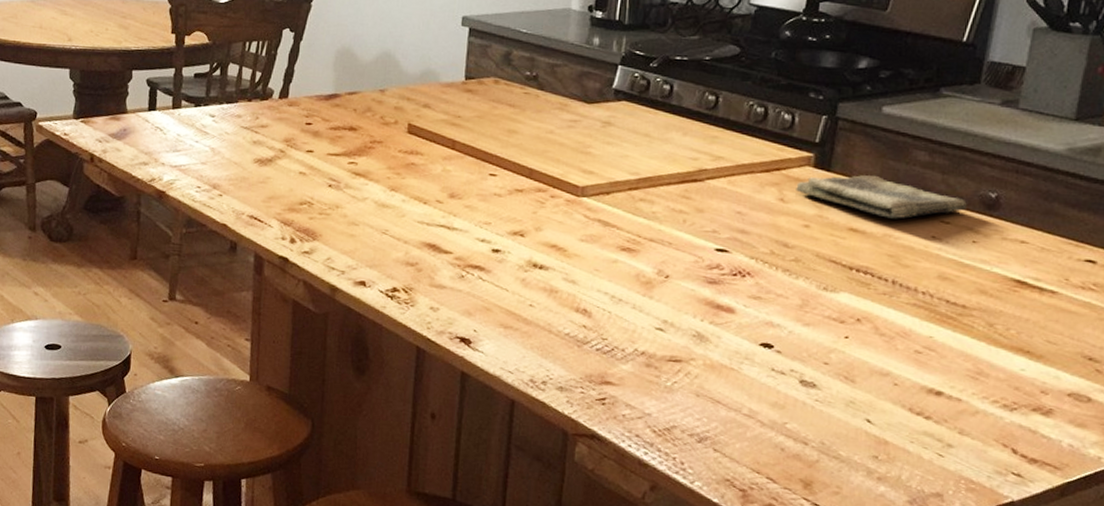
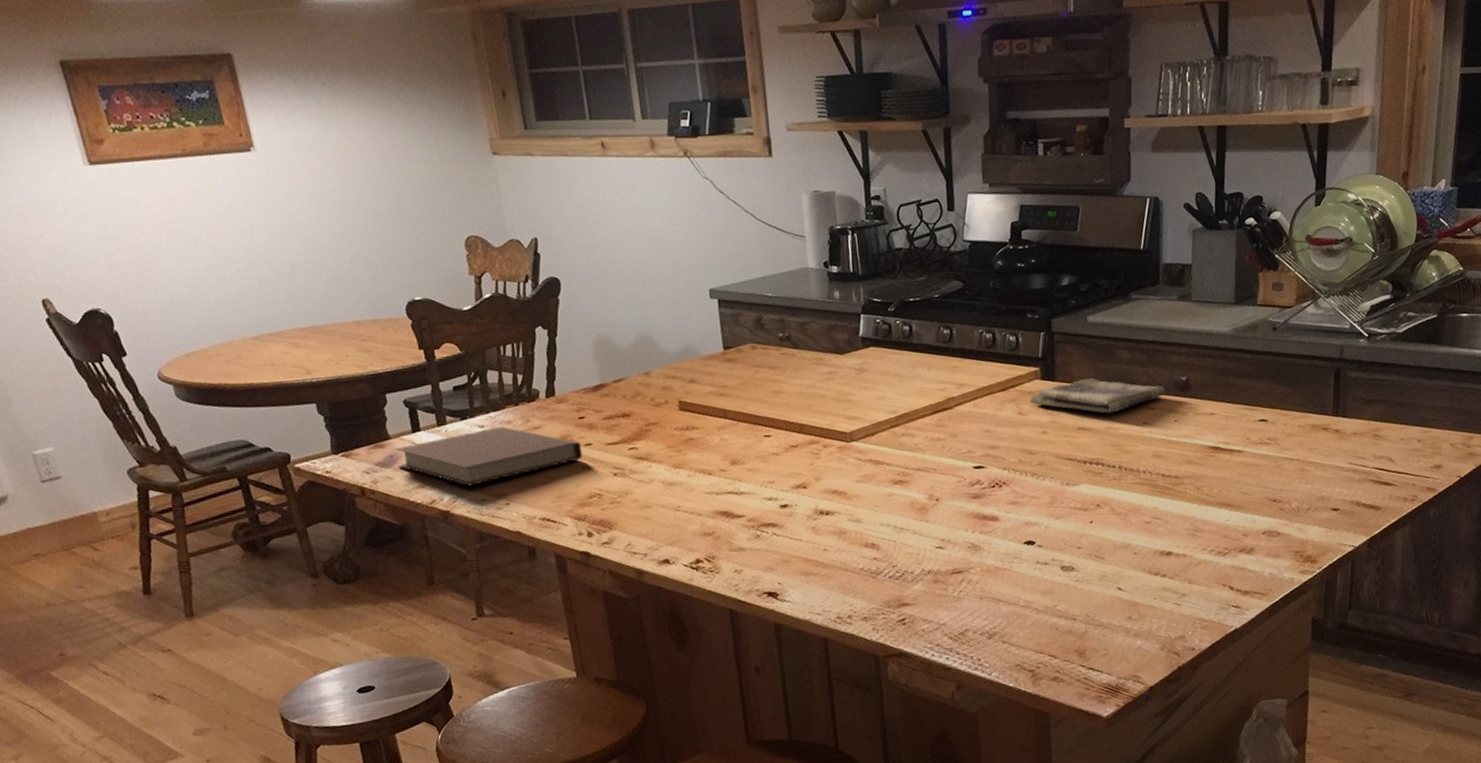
notebook: none [129,118,303,172] -> present [394,426,583,487]

